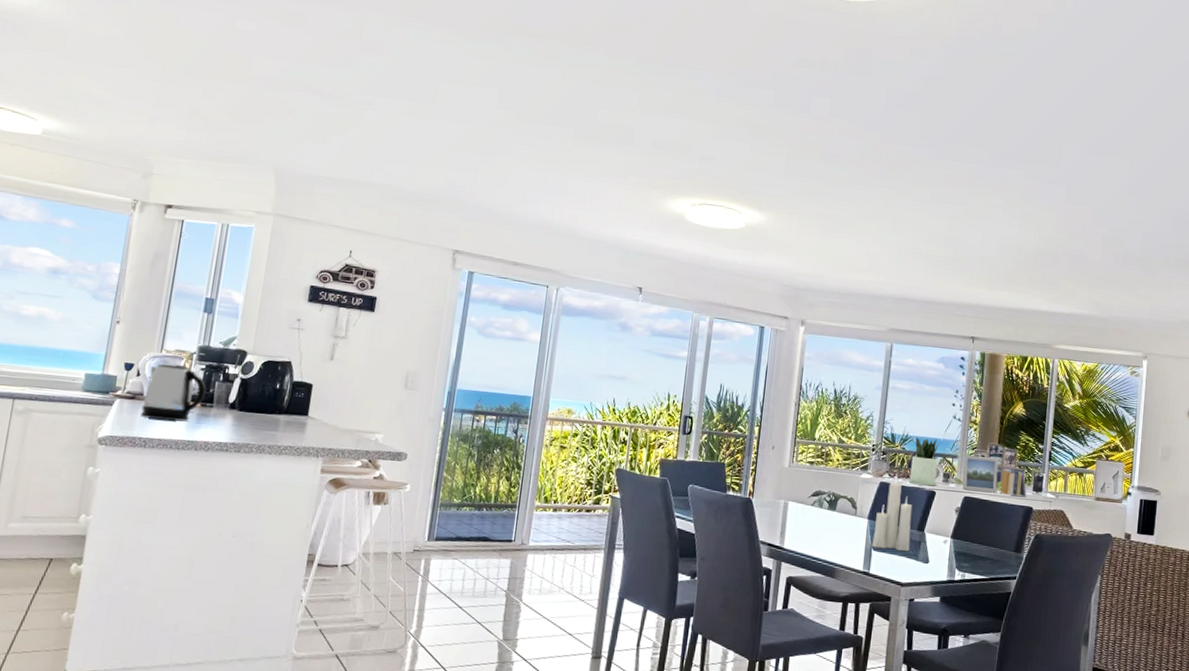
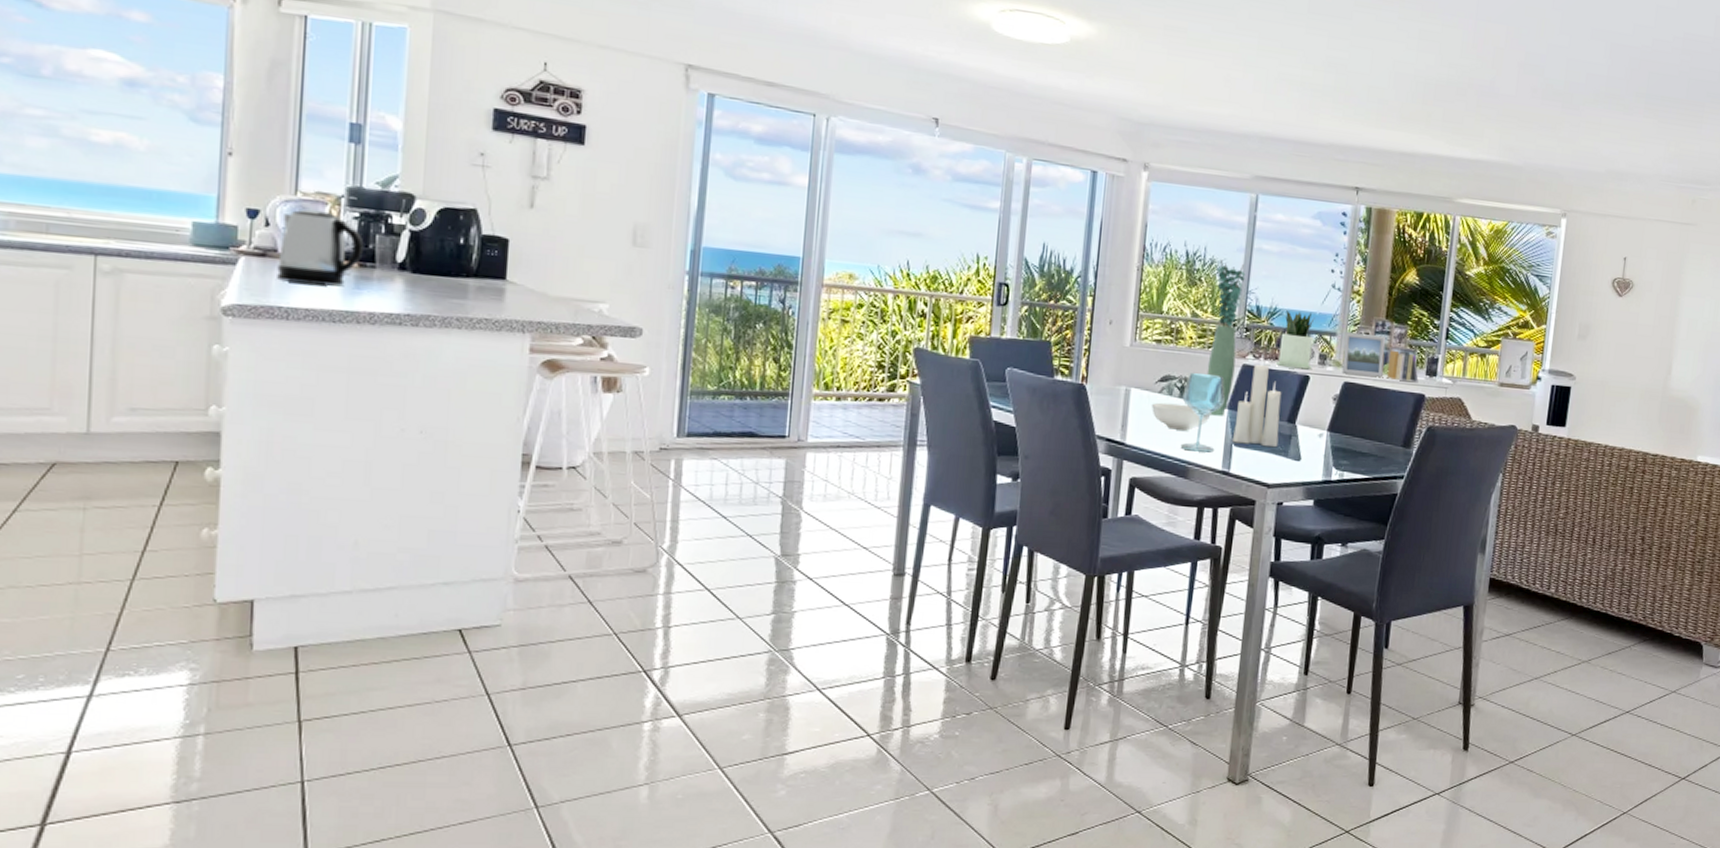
bowl: none [805,513,854,538] -> present [1151,402,1211,431]
wine glass: none [829,488,866,556] -> present [1180,372,1225,453]
vase: none [850,396,883,525] -> present [1206,259,1246,416]

